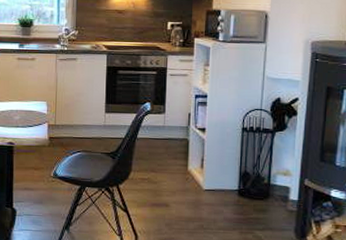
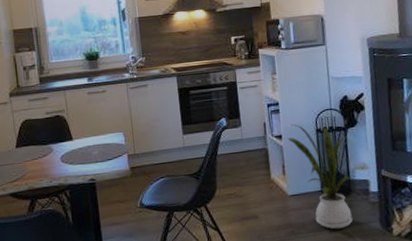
house plant: none [211,118,276,231] -> present [287,124,356,229]

